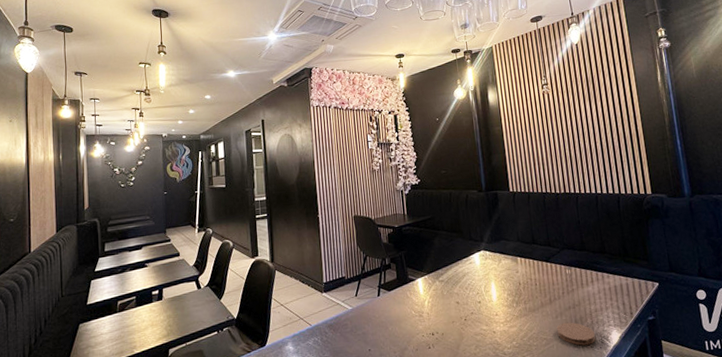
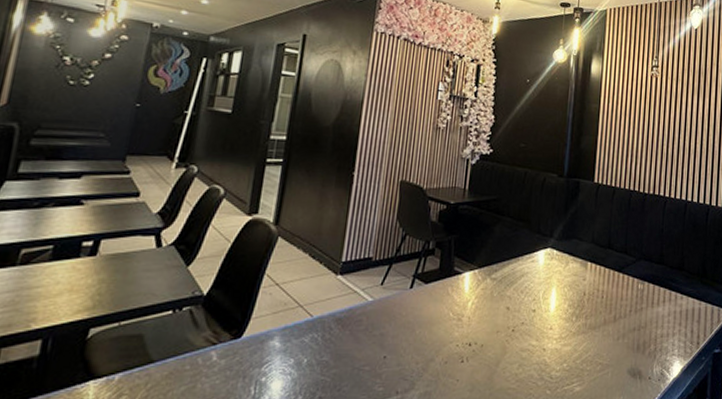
coaster: present [556,322,596,346] -> none [615,346,656,376]

